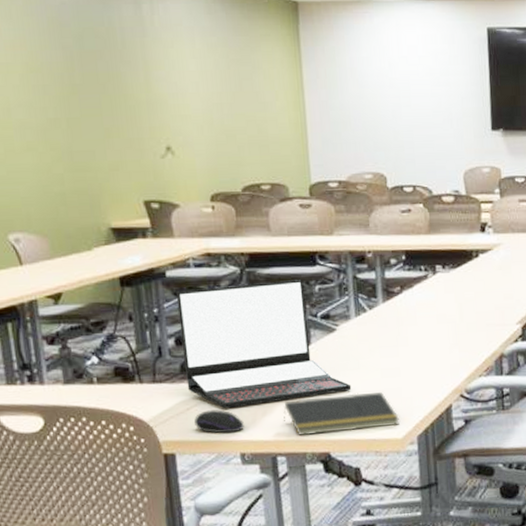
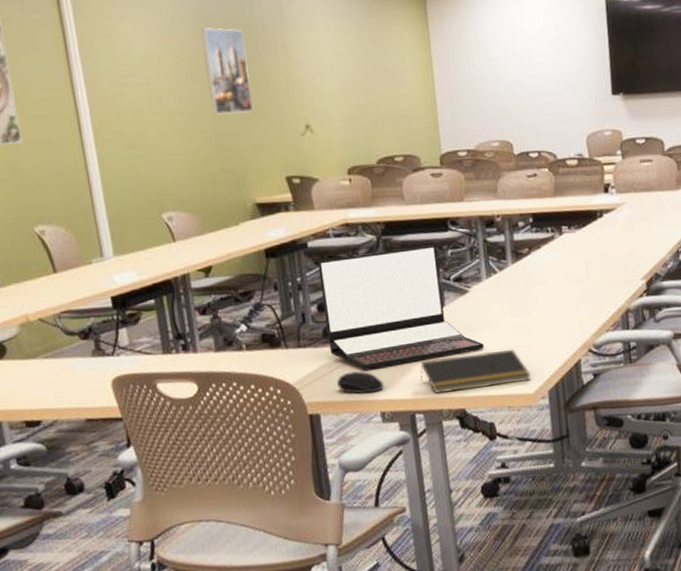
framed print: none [55,36,110,131] -> present [201,27,253,115]

